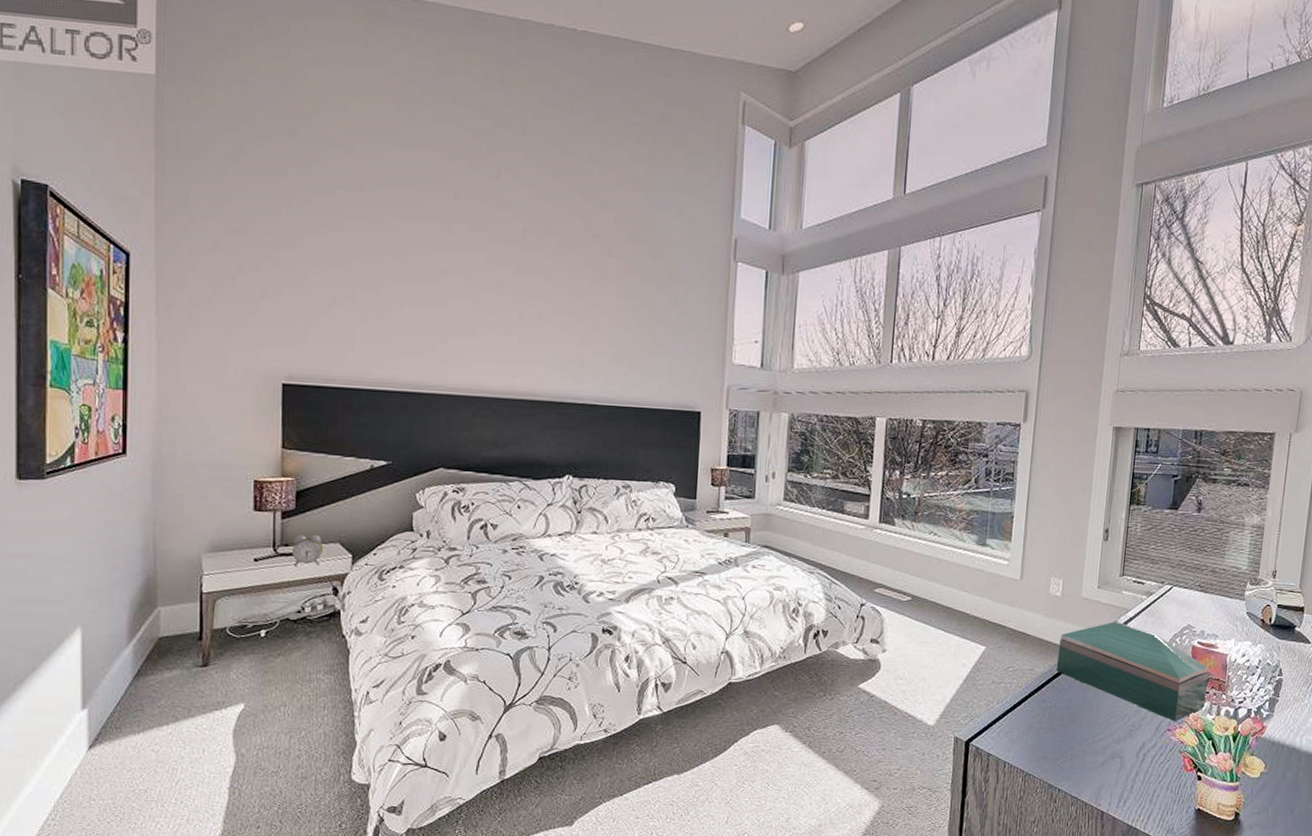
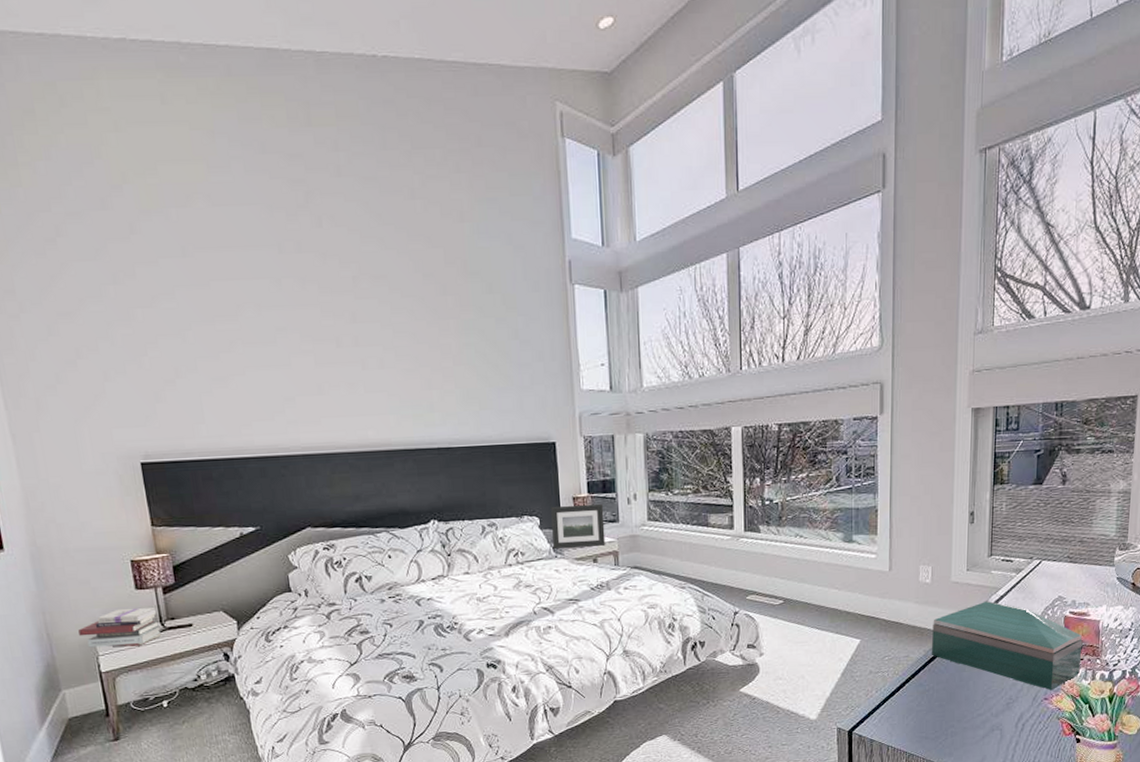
books: none [187,528,272,569] -> present [78,608,162,648]
alarm clock: present [292,534,324,566] -> none [178,605,209,638]
picture frame: none [684,475,741,522] -> present [551,503,606,550]

